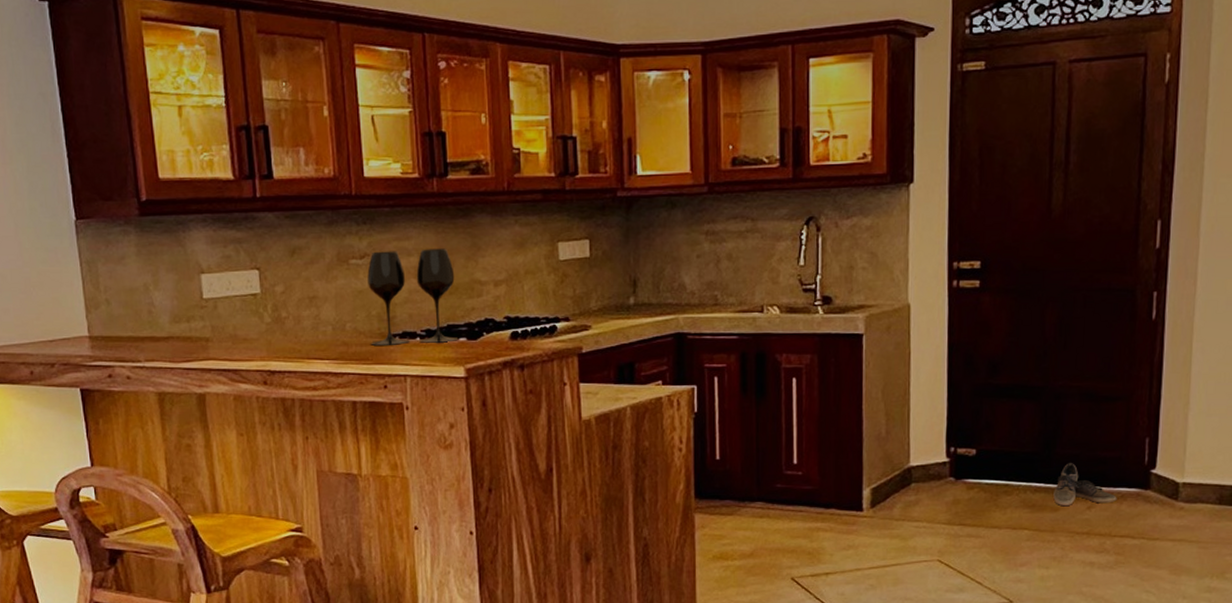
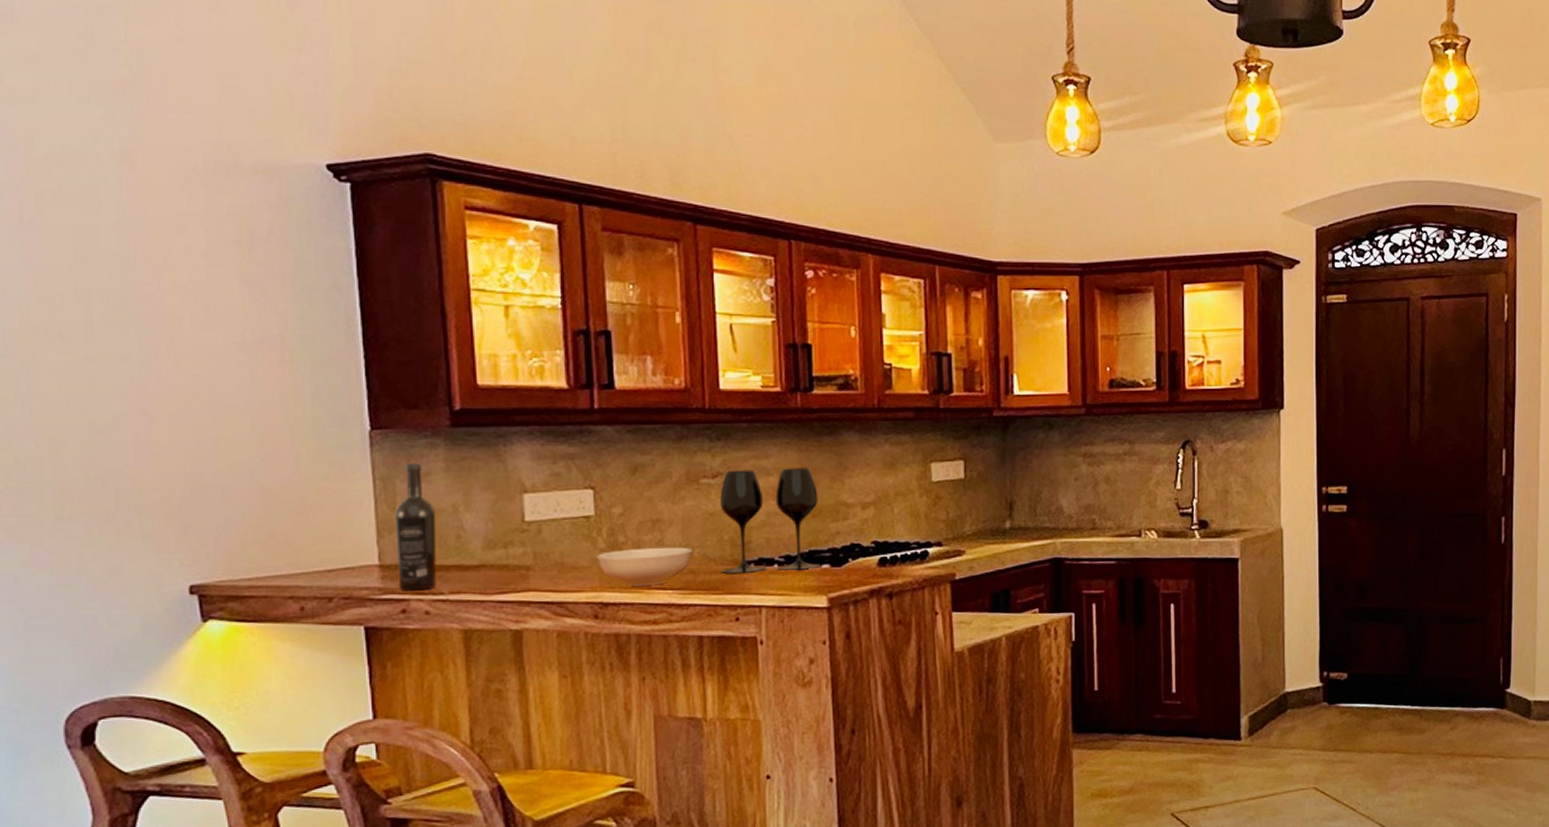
wine bottle: none [98,248,134,359] -> present [394,463,437,591]
bowl: none [263,321,345,356] -> present [596,547,693,586]
shoe: present [1053,463,1117,507] -> none [1420,684,1477,728]

